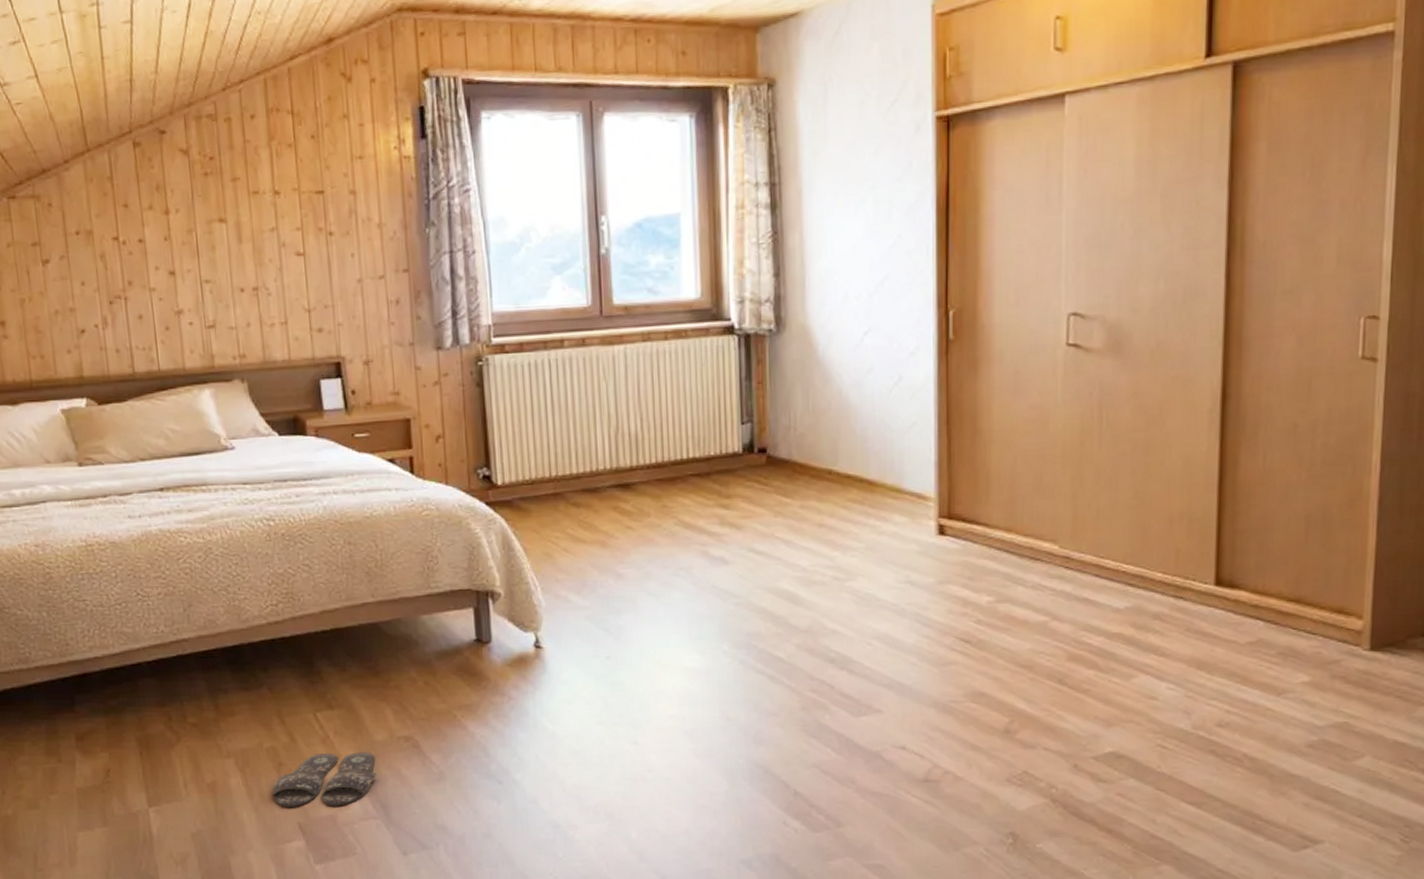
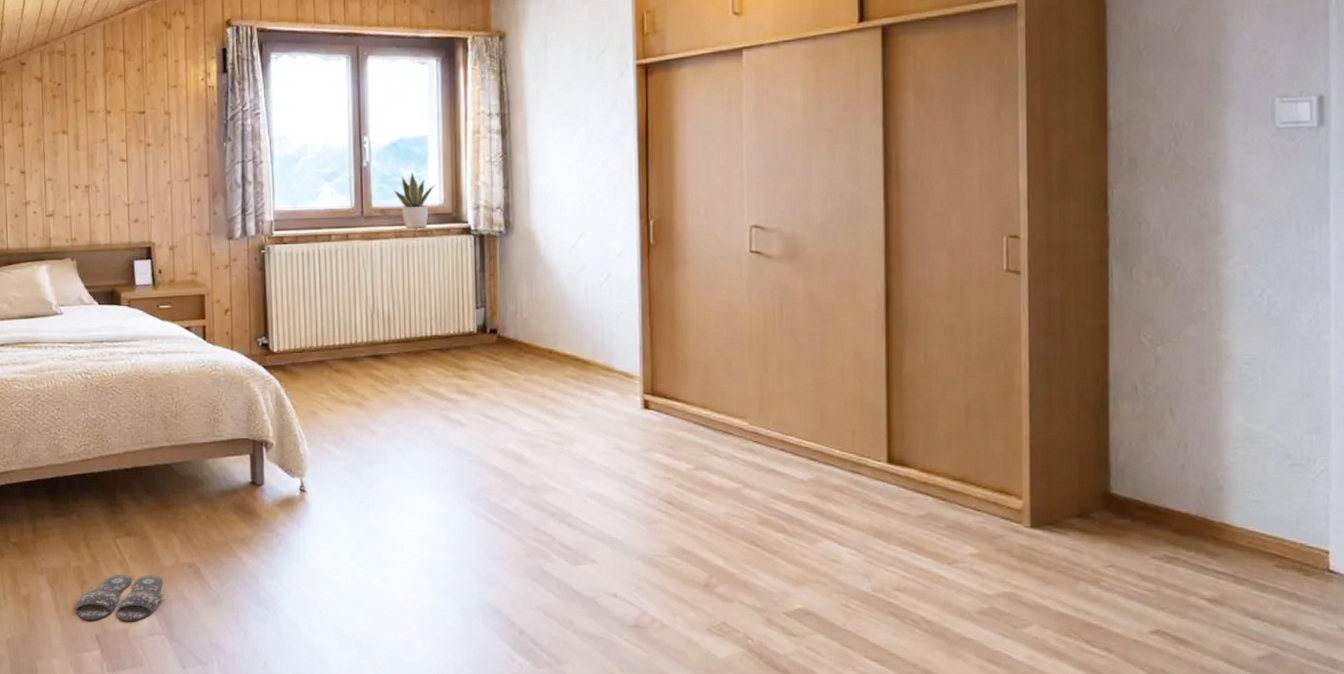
potted plant: none [639,258,691,331] -> present [394,171,435,229]

